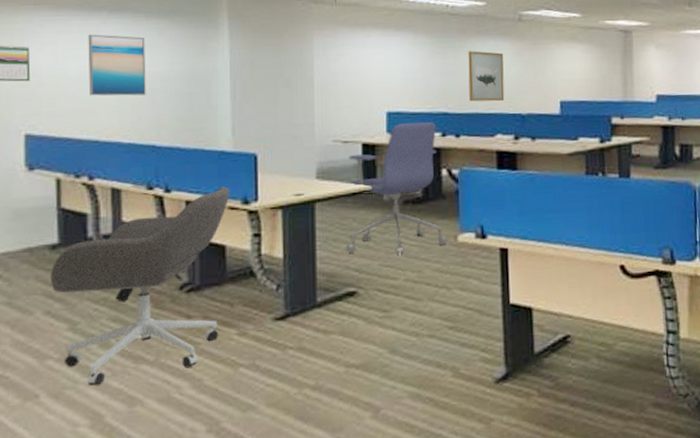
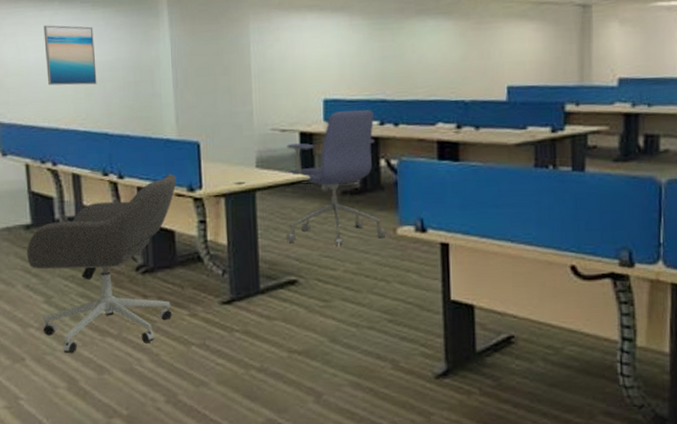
wall art: present [468,51,505,102] -> none [407,32,446,88]

